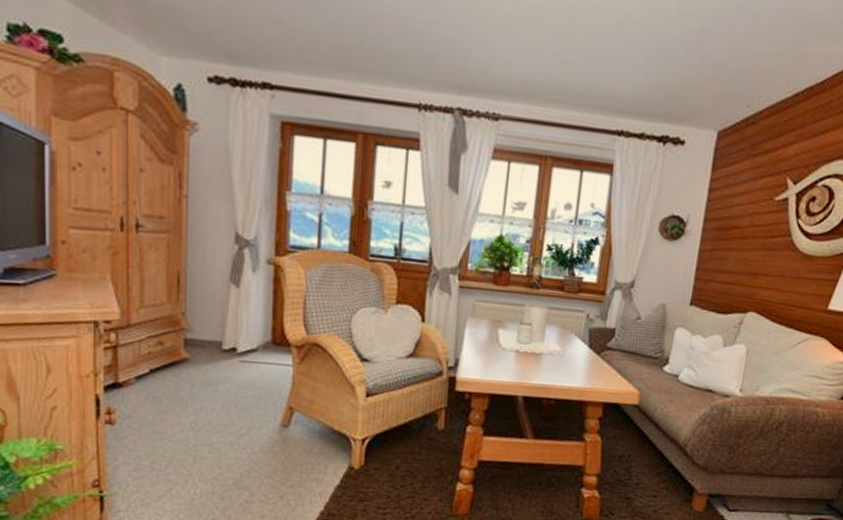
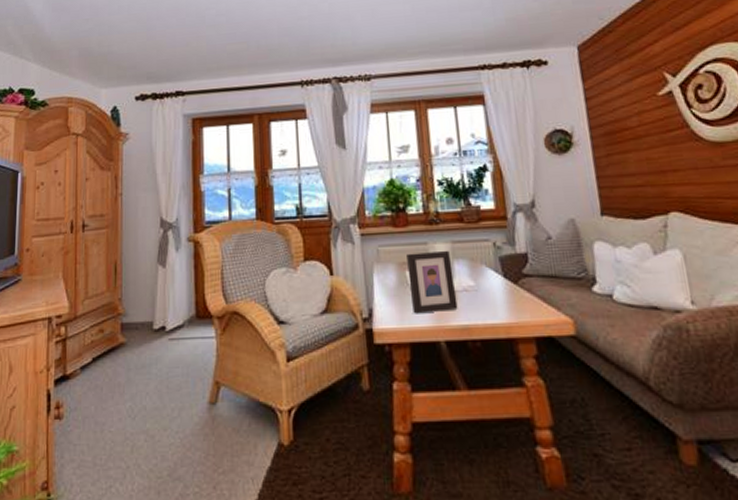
picture frame: none [498,312,544,371] -> present [407,250,458,314]

